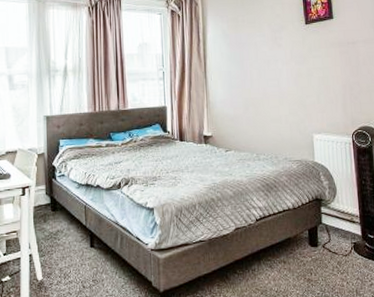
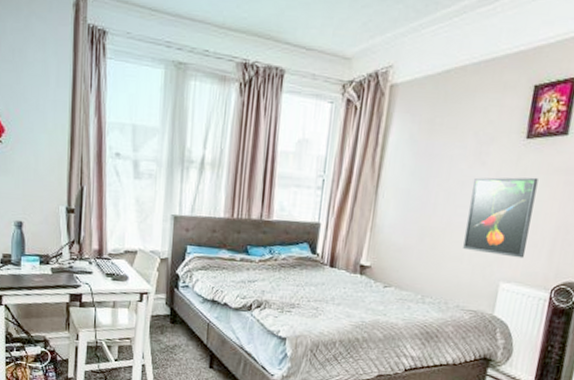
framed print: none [275,51,325,113] -> present [463,177,539,259]

